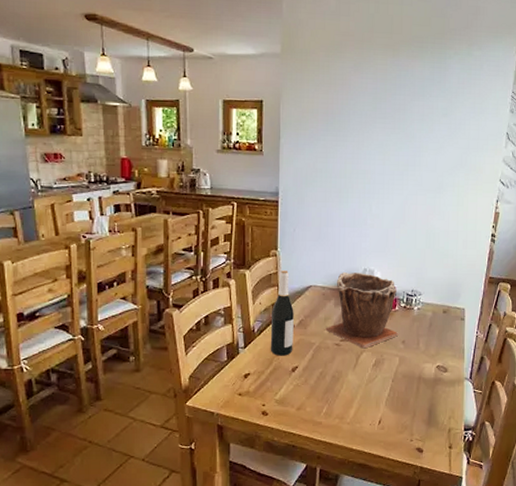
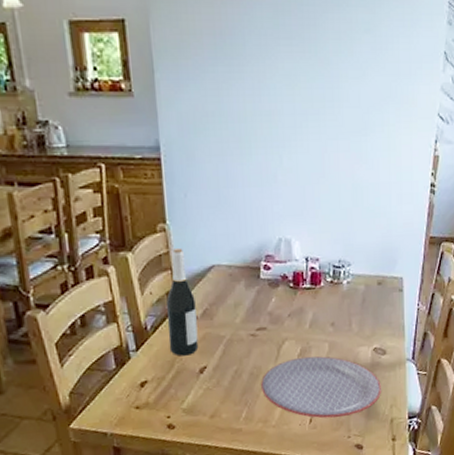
plant pot: present [325,272,399,348] -> none [236,244,327,336]
plate: none [341,367,443,421] -> present [261,356,382,418]

